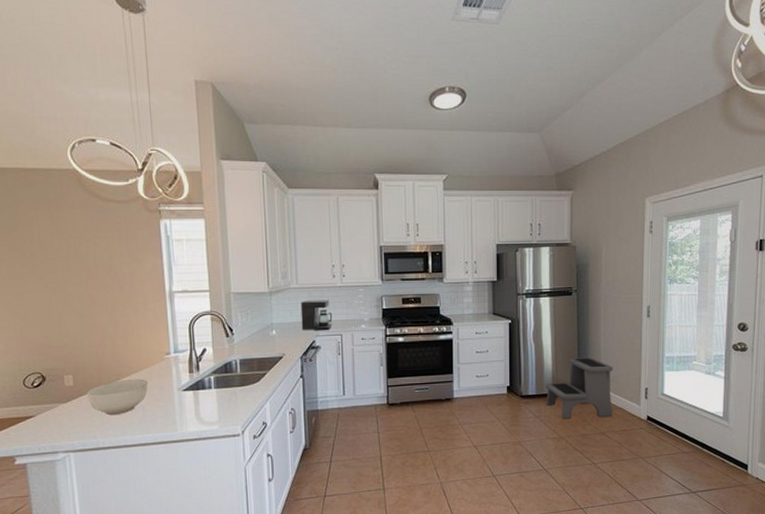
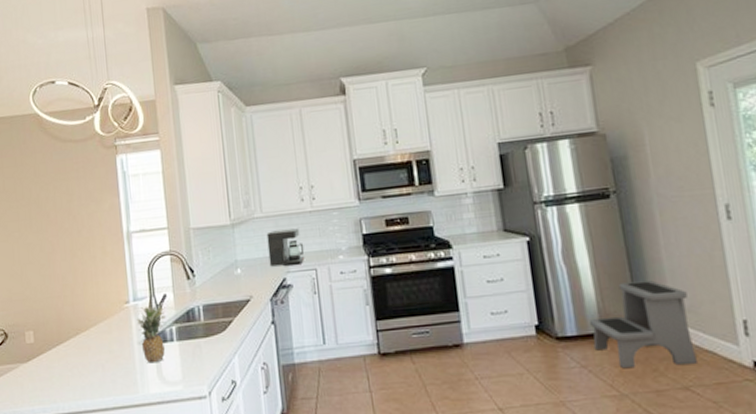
bowl: present [86,379,149,414] -> none [47,332,108,375]
fruit: none [176,358,205,407] -> present [136,306,166,364]

